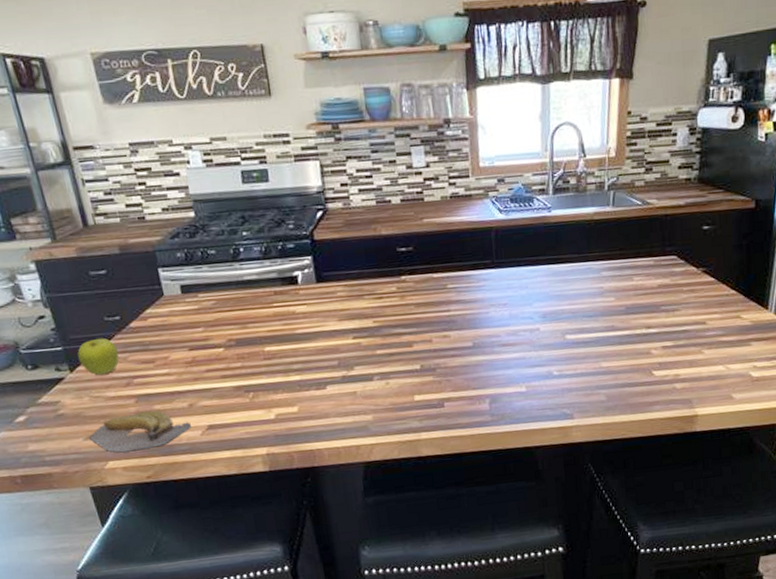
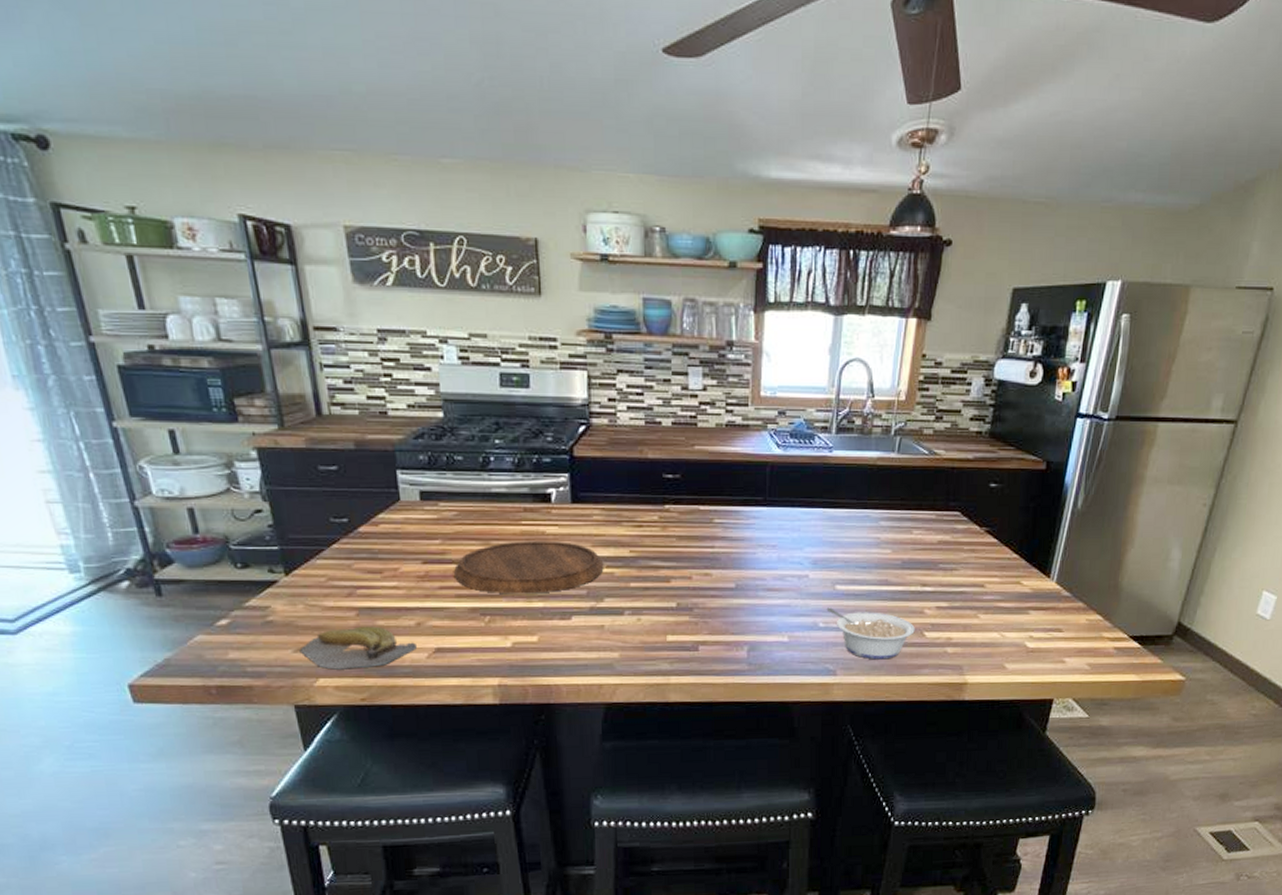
fruit: present [77,337,119,375] -> none [296,540,342,582]
cutting board: none [217,318,352,371] -> present [454,540,604,594]
legume: none [559,356,644,401] -> present [826,607,915,660]

